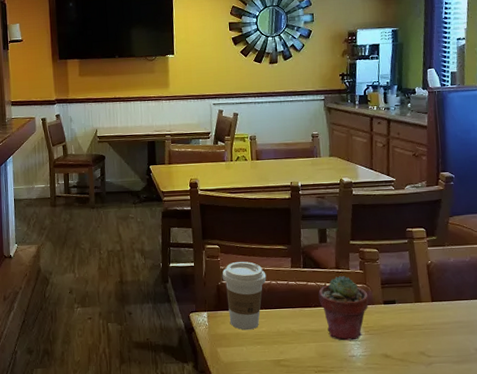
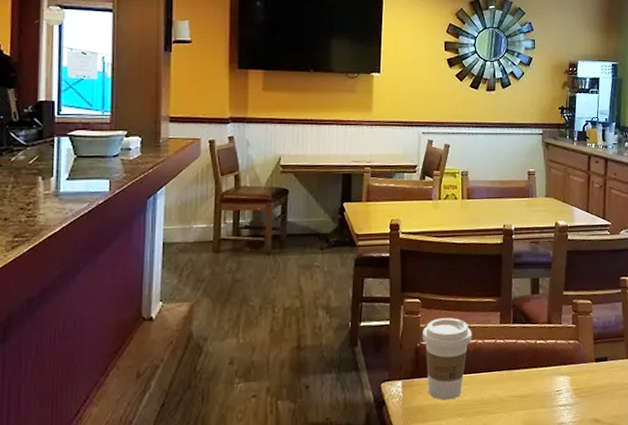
potted succulent: present [318,276,369,341] -> none [528,331,580,406]

